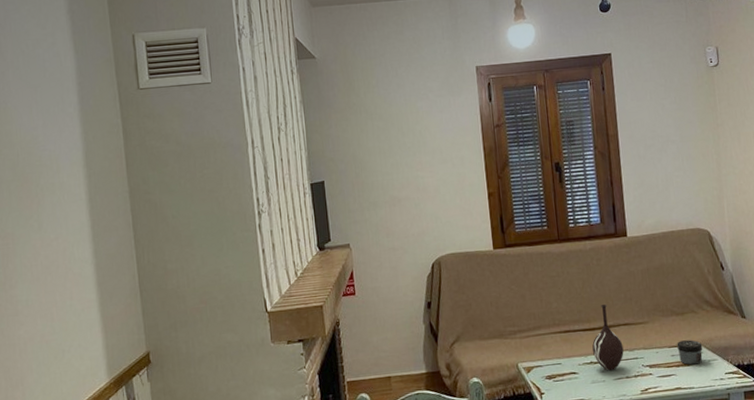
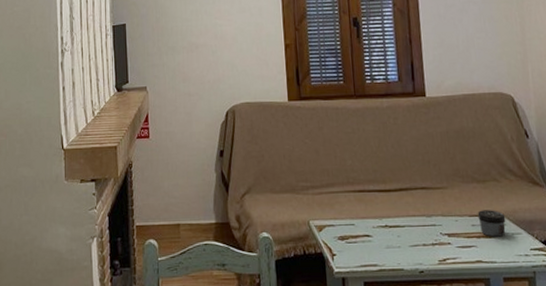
vase: present [592,304,624,371] -> none [387,166,421,236]

